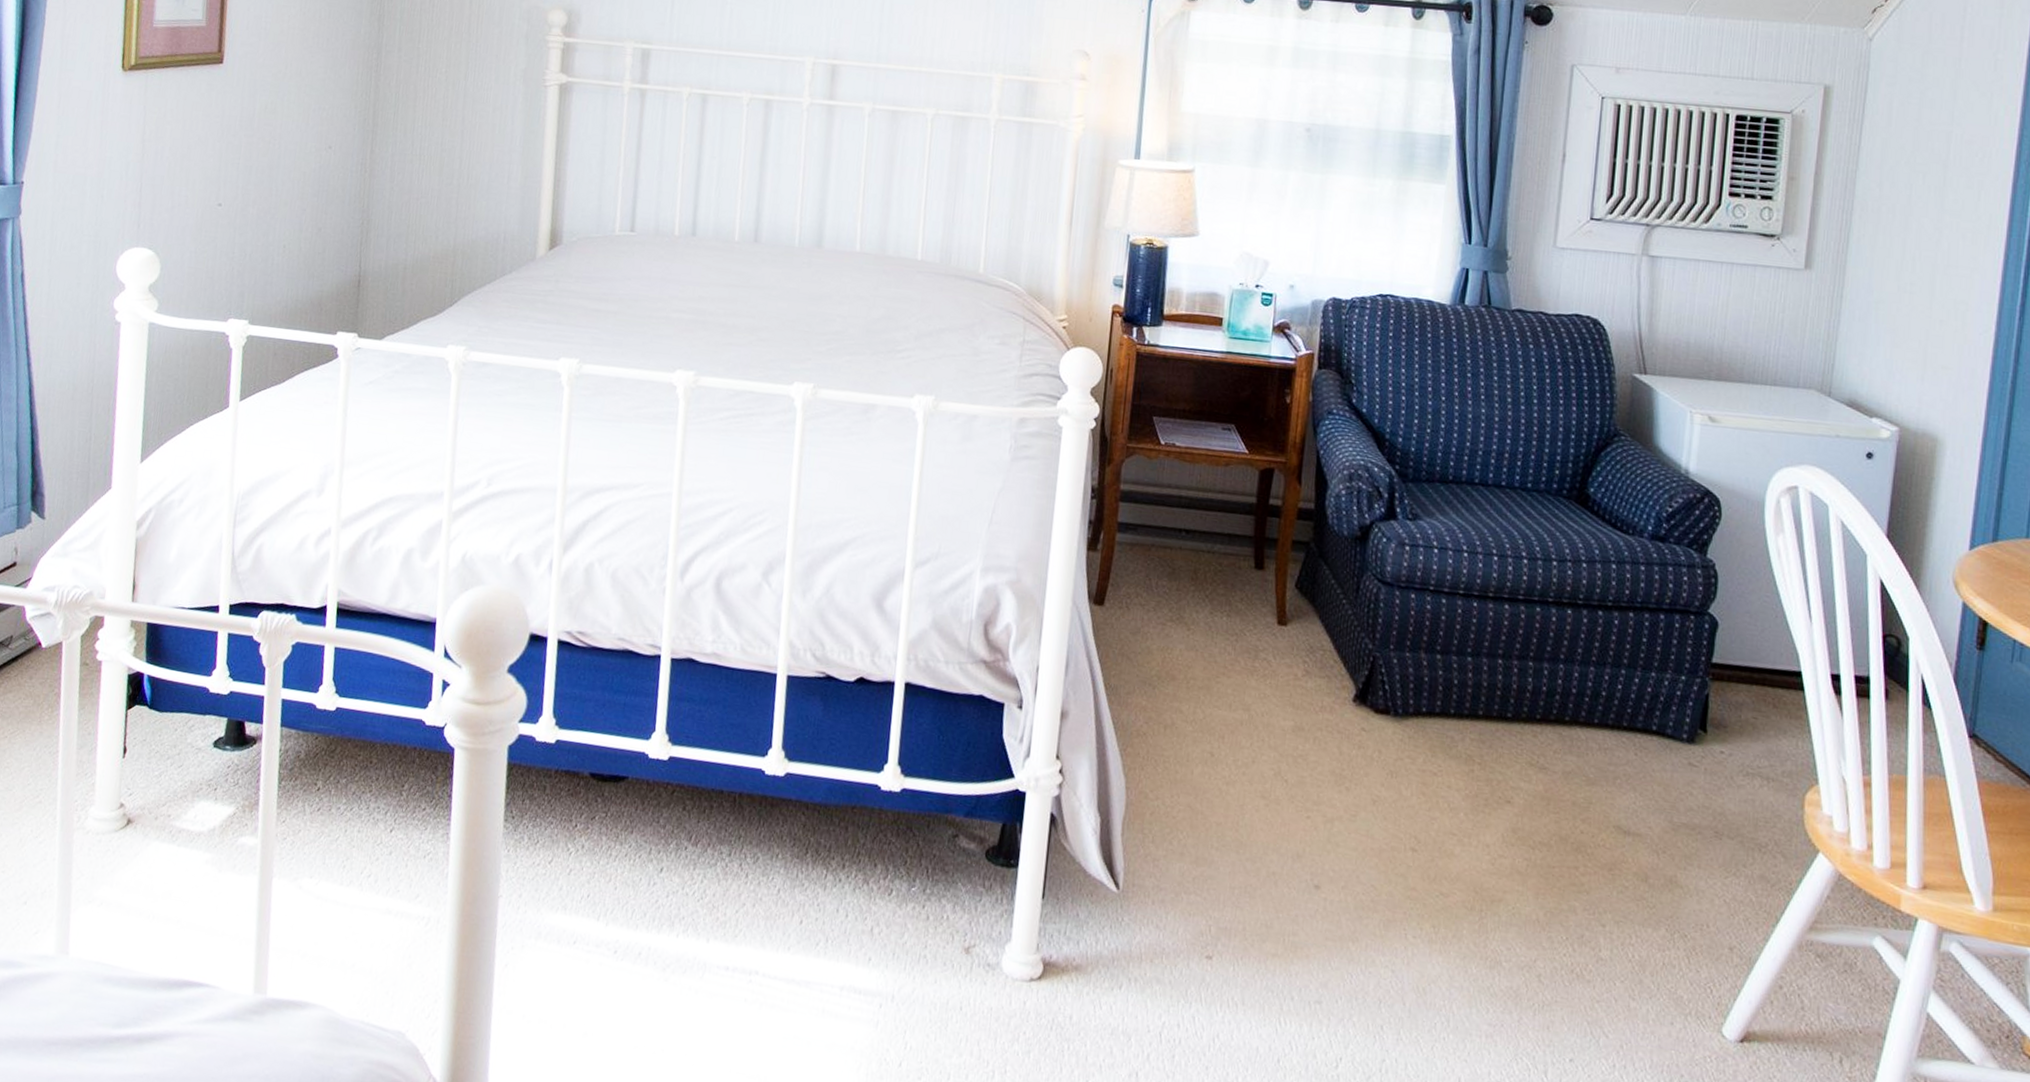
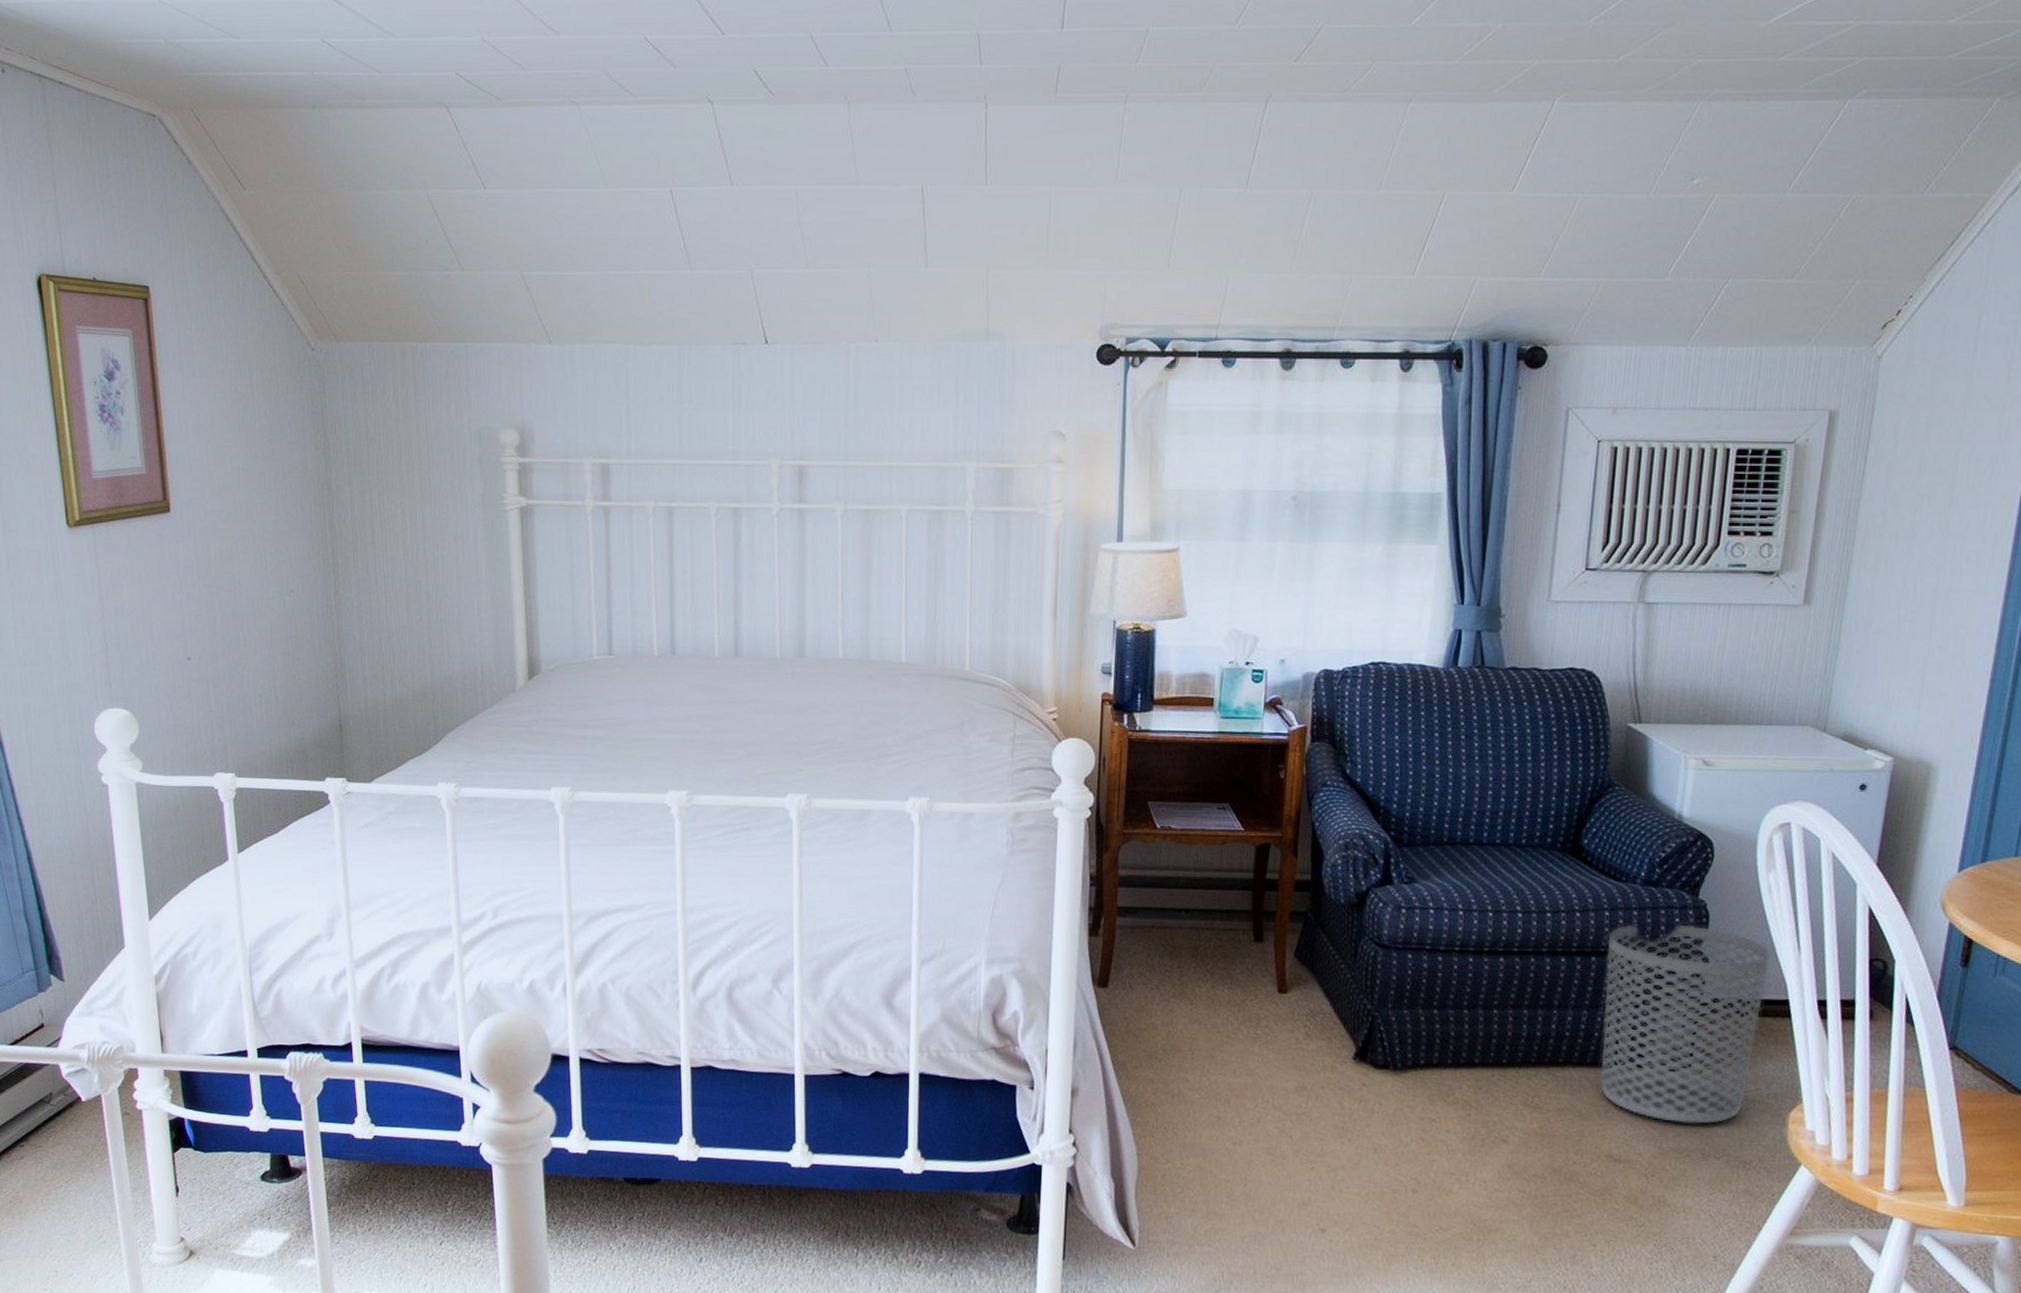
waste bin: none [1608,579,1782,801] -> present [1600,924,1771,1125]

